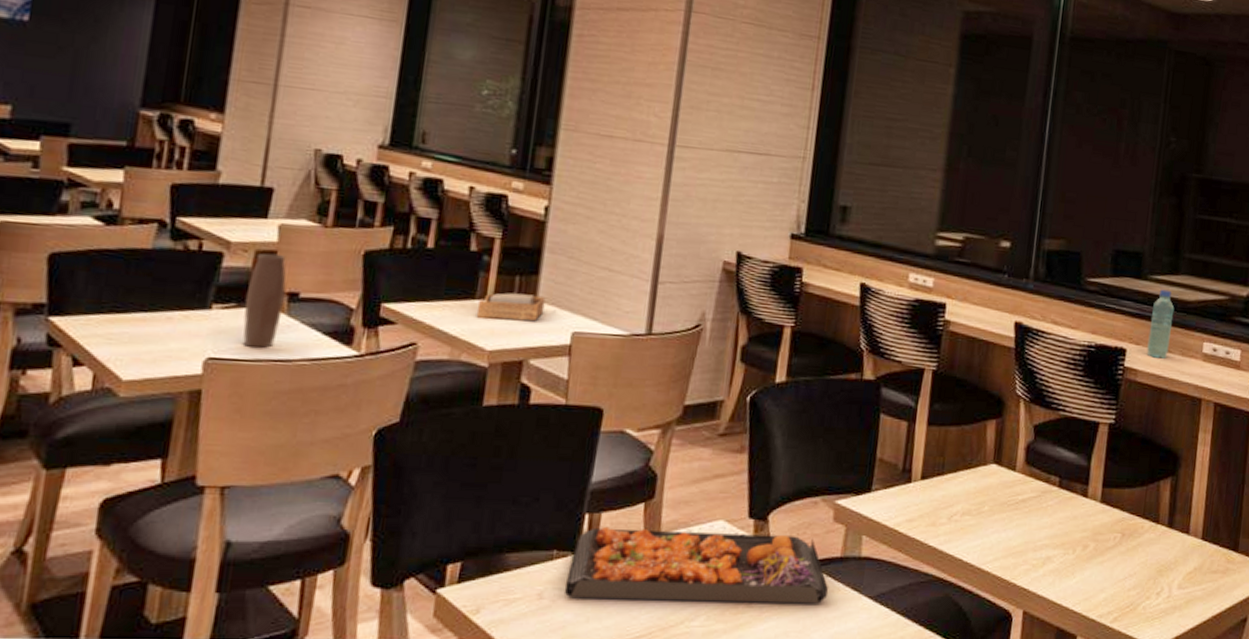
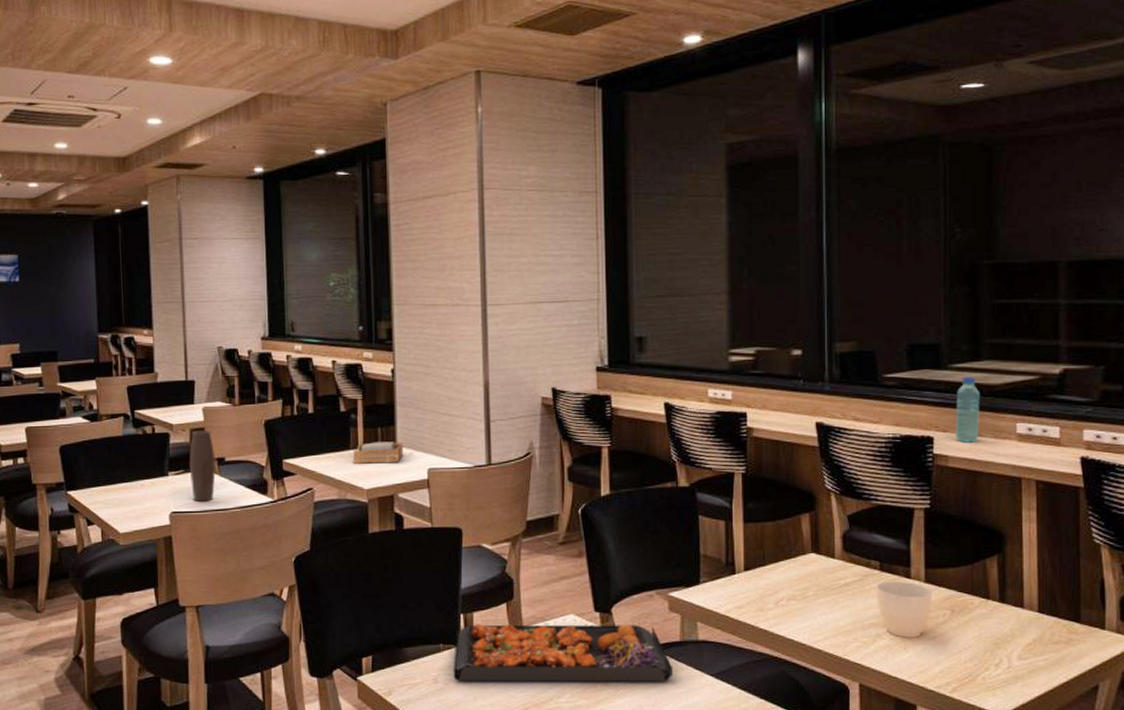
cup: none [1051,499,1106,562] -> present [876,581,932,638]

